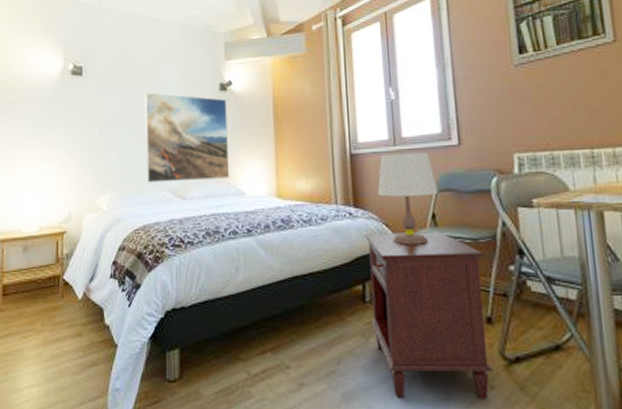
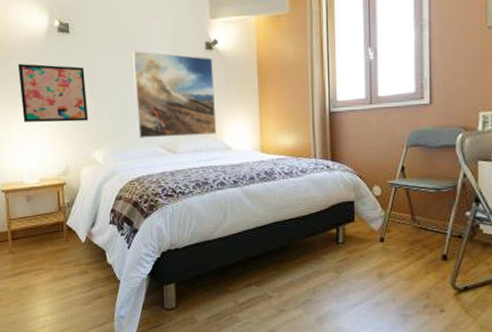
wall art: none [28,106,95,167] -> present [18,63,88,123]
nightstand: present [363,232,494,399] -> none [339,183,445,320]
table lamp: present [377,152,439,245] -> none [353,110,409,194]

